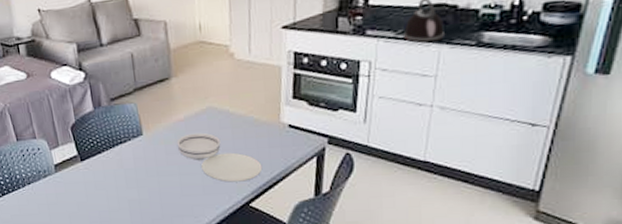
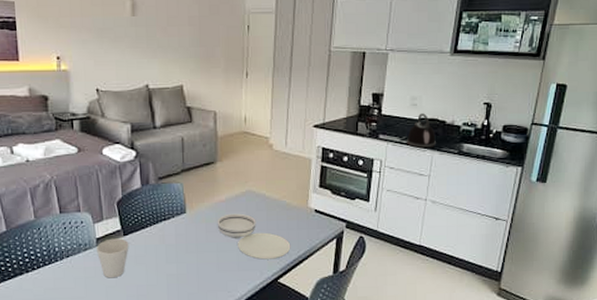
cup: none [55,164,88,205] -> present [96,238,129,278]

